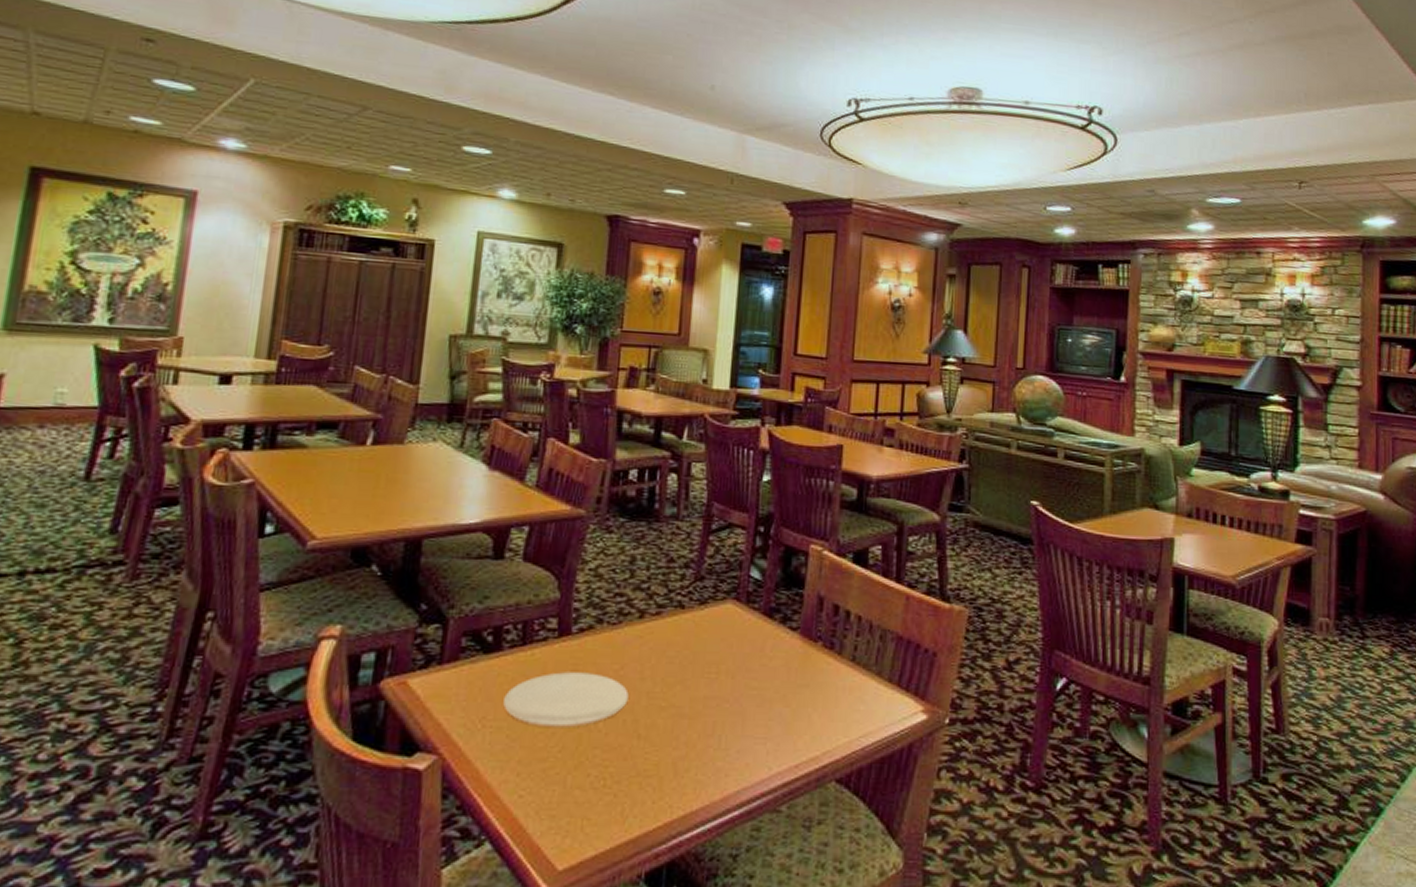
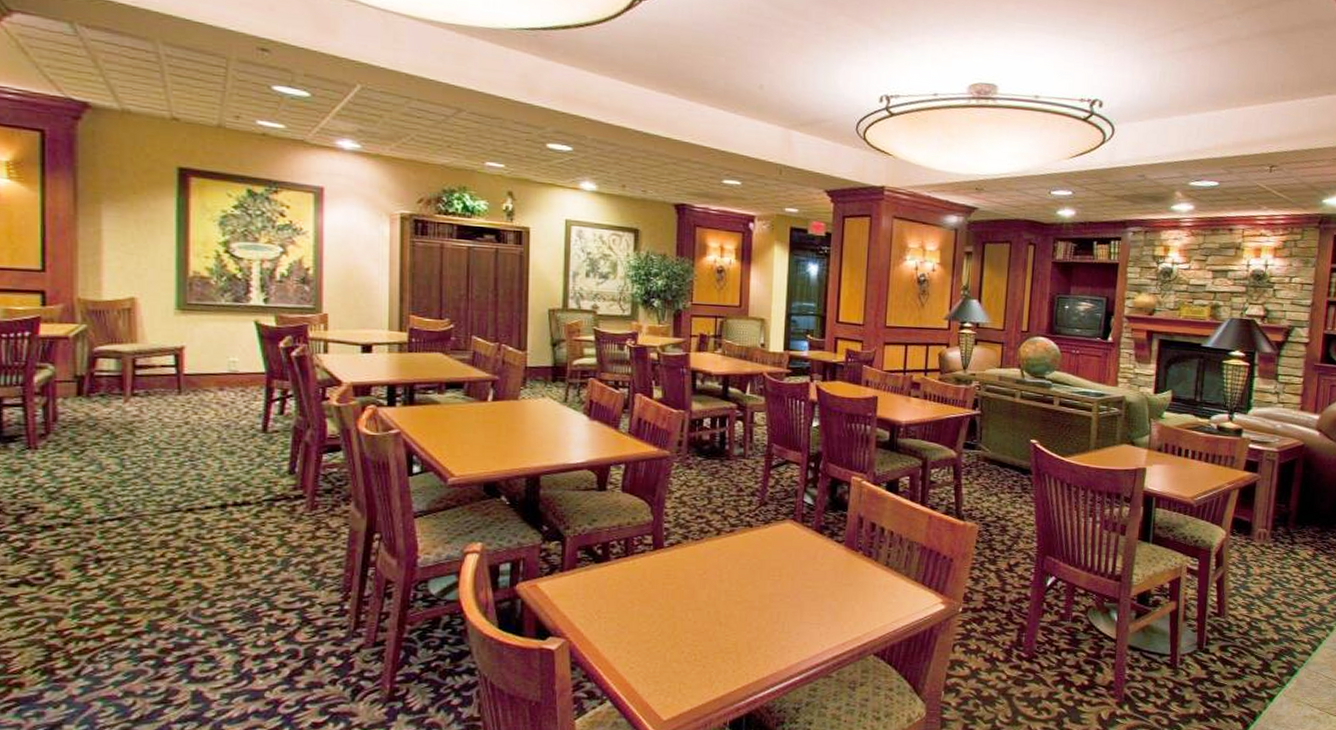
plate: present [503,672,629,729] -> none [614,576,711,618]

